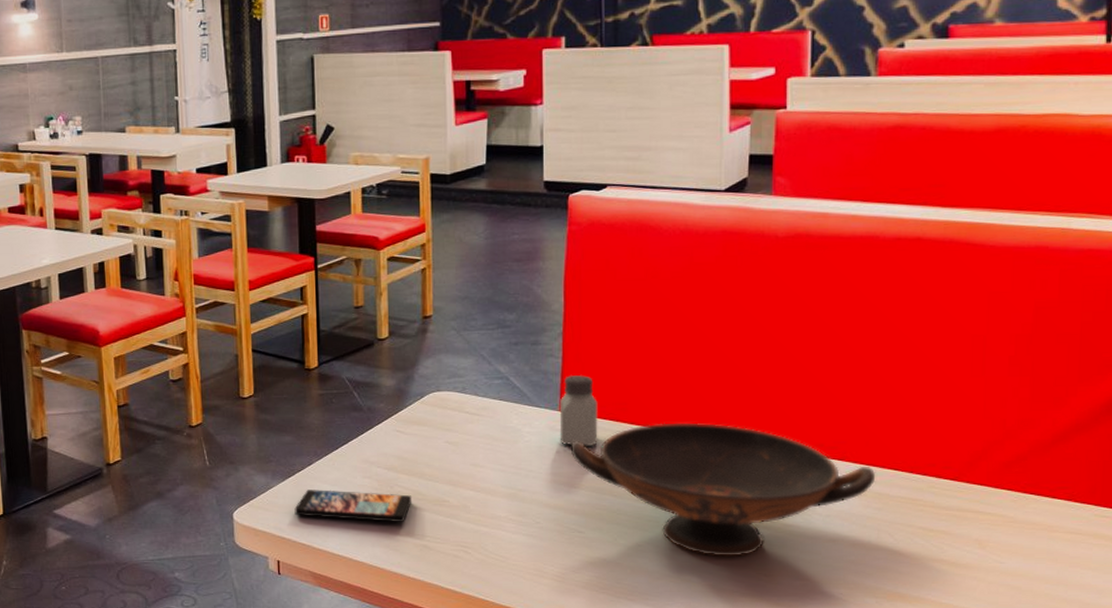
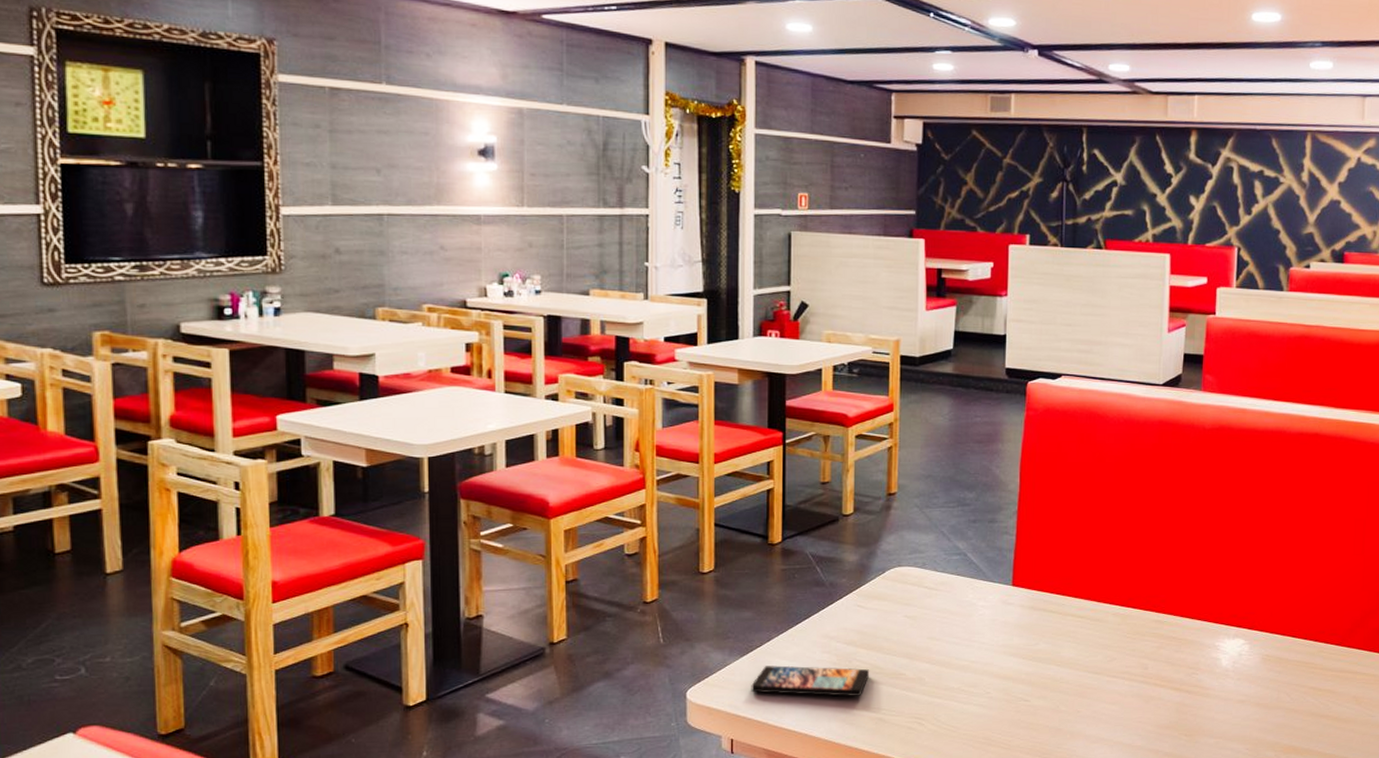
saltshaker: present [559,375,598,446] -> none [1011,552,1047,619]
decorative bowl: present [570,422,876,557] -> none [1020,596,1278,720]

